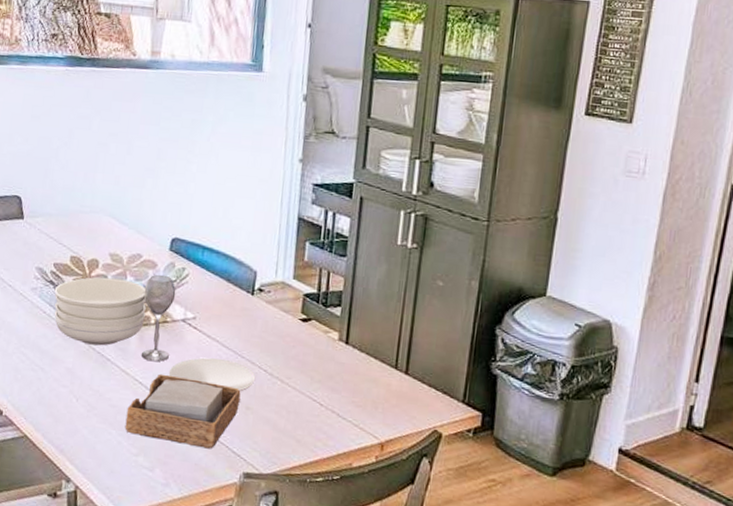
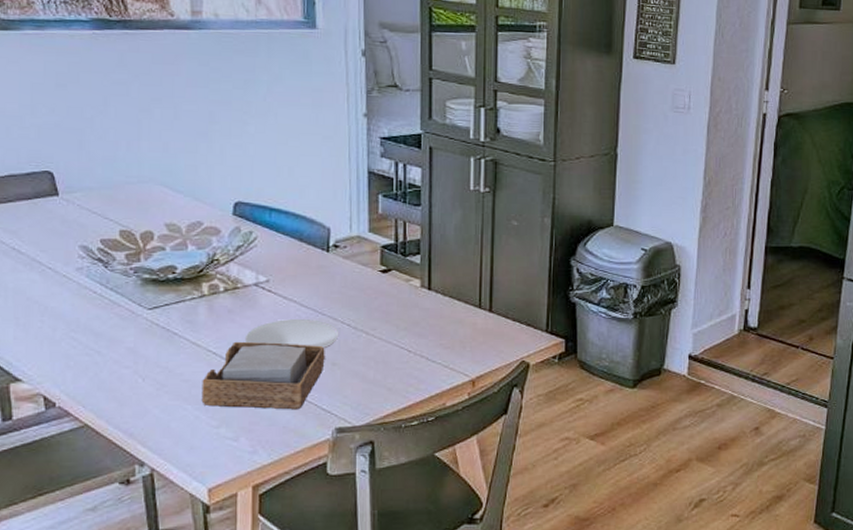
bowl: present [54,277,146,346] -> none [104,249,213,320]
wineglass: present [141,274,176,362] -> none [208,240,245,330]

